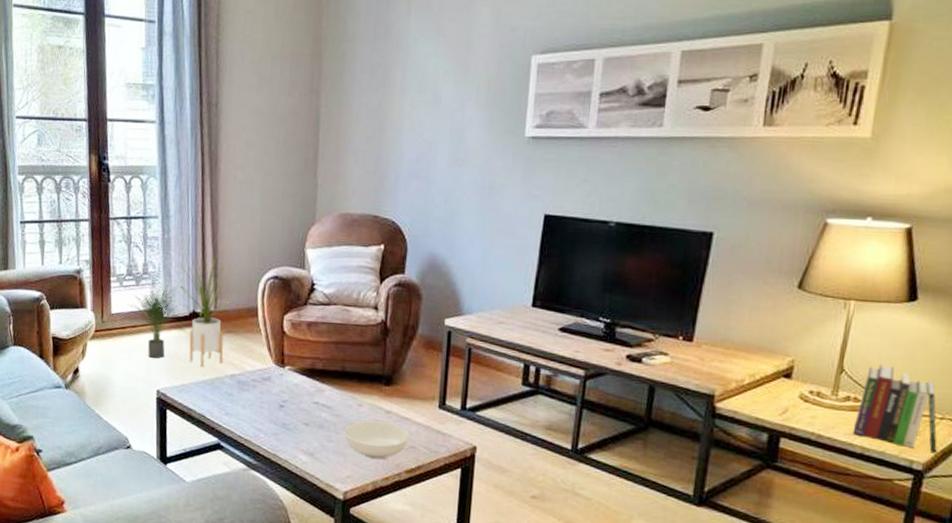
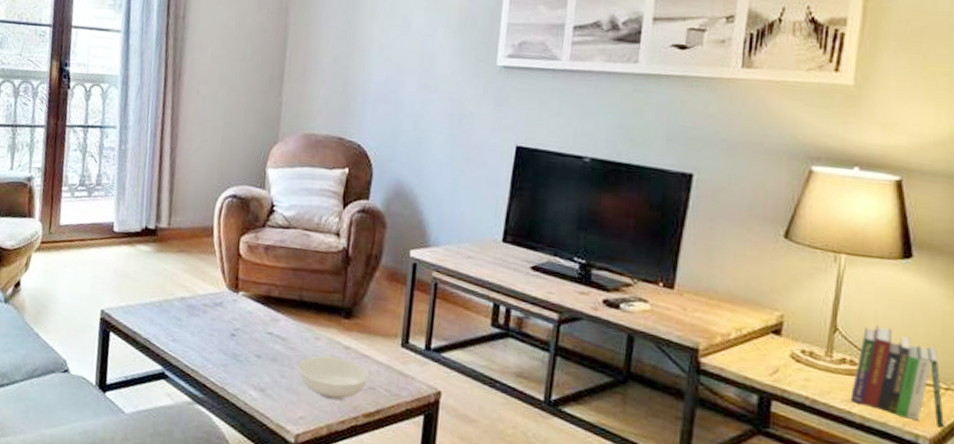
potted plant: present [128,279,177,358] -> none [78,191,130,276]
house plant: present [178,253,237,367] -> none [133,167,194,287]

